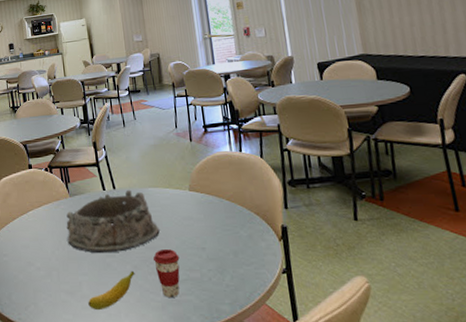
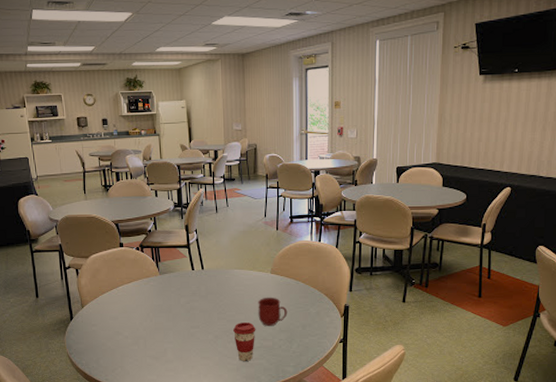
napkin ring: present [66,189,160,254] -> none [155,270,241,325]
banana: present [88,270,135,311] -> none [171,339,216,372]
mug: none [178,218,214,253] -> present [258,297,288,326]

